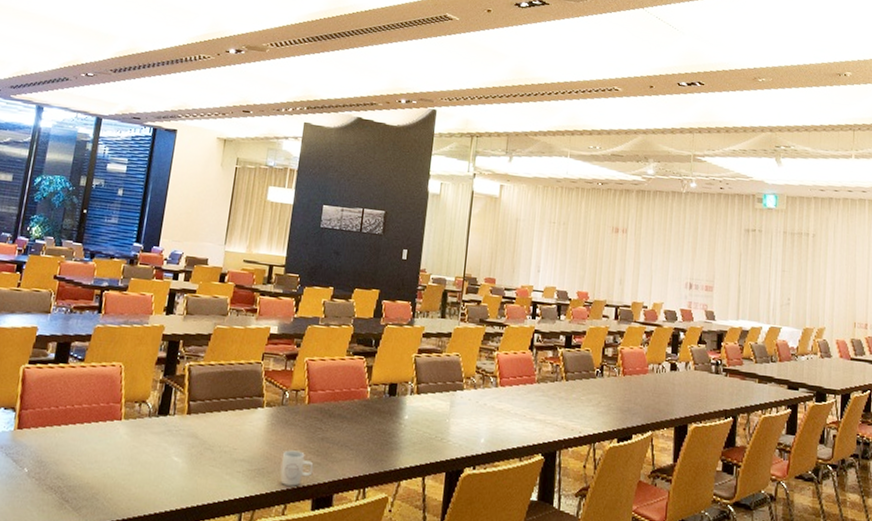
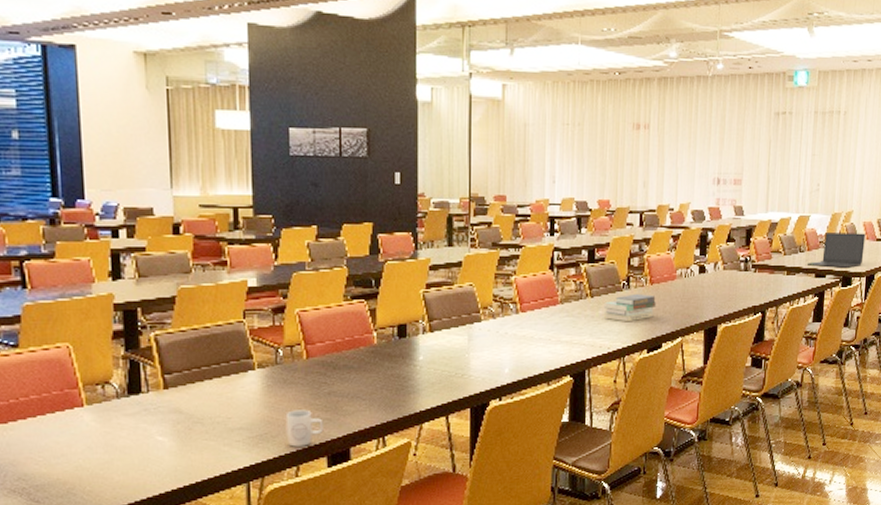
books: none [577,382,628,410] -> present [603,294,656,322]
laptop: none [779,346,839,384] -> present [807,233,866,268]

